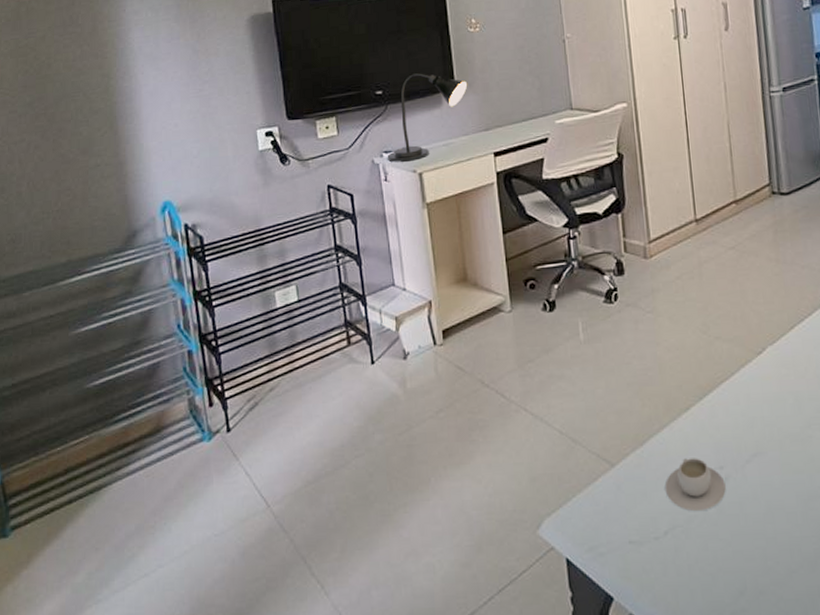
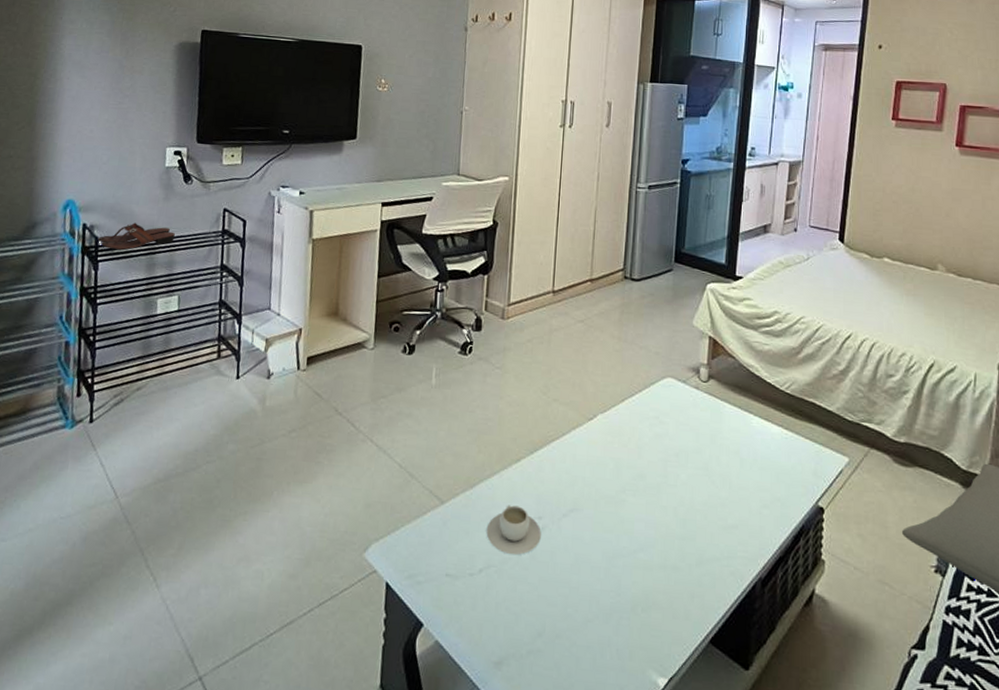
flip-flop: none [202,215,281,247] -> present [97,223,175,251]
desk lamp: present [387,72,468,163] -> none [283,118,369,199]

